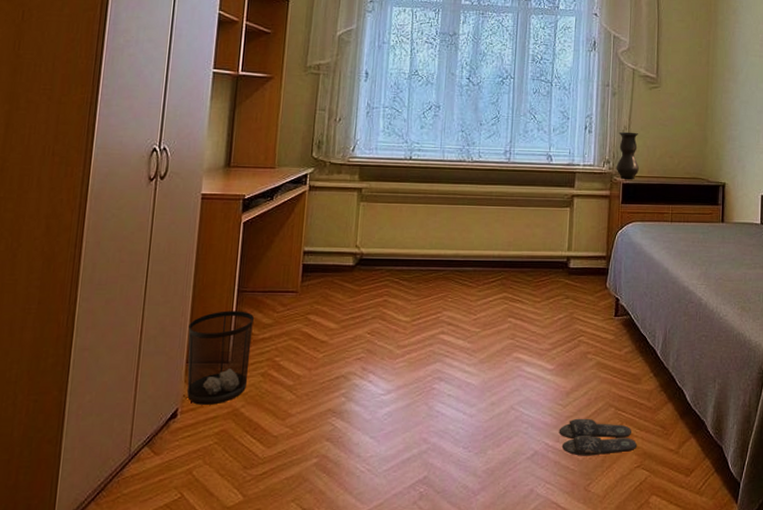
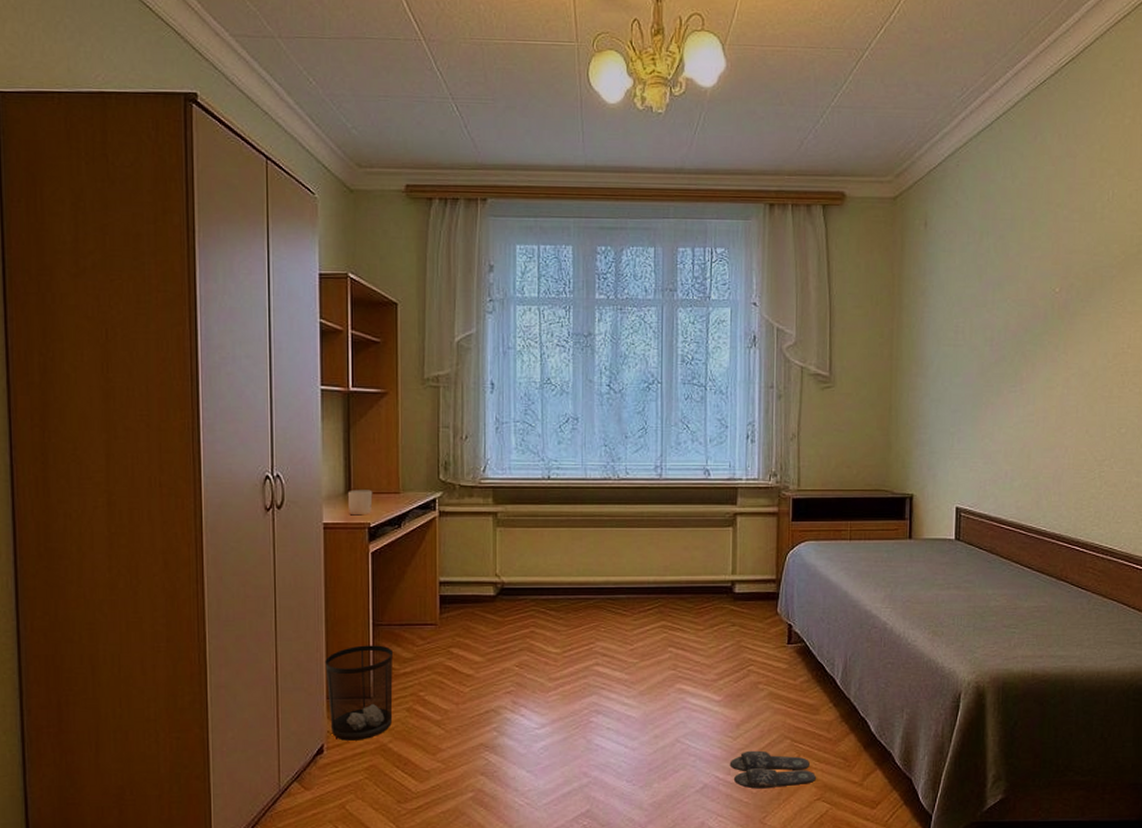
mug: none [226,163,251,188] -> present [347,489,373,516]
vase: present [616,131,639,179] -> none [784,440,811,493]

